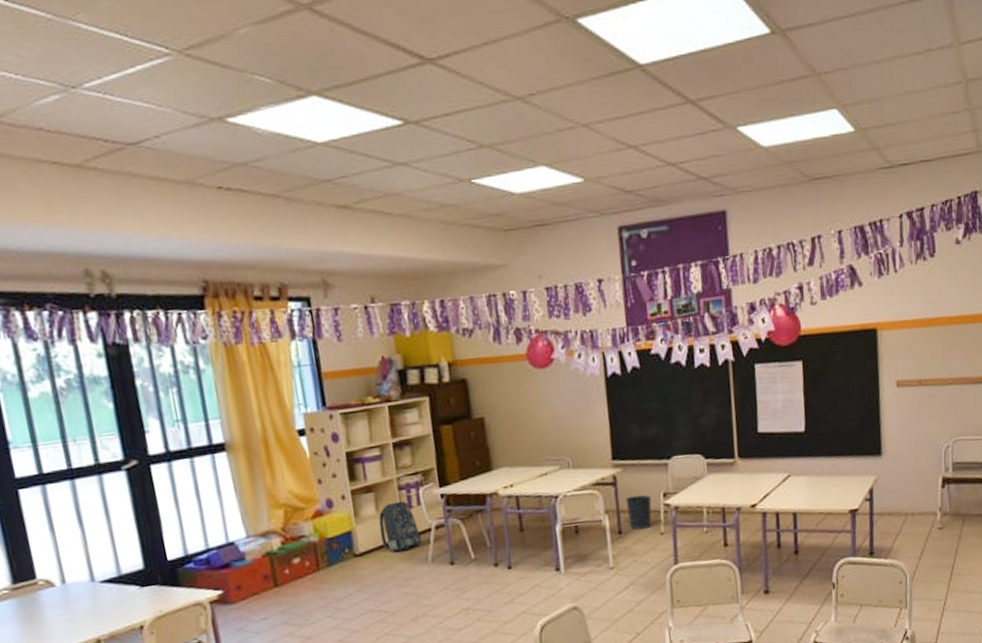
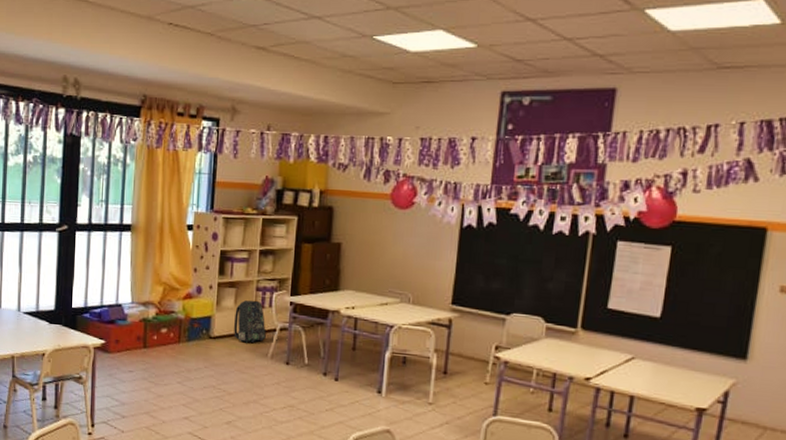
wastebasket: present [625,494,652,530] -> none [456,341,483,376]

